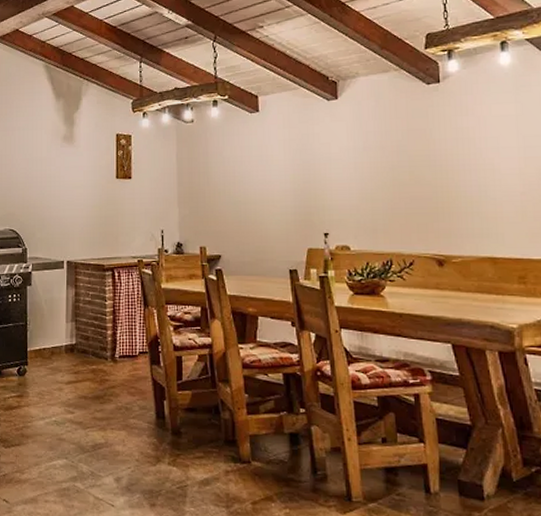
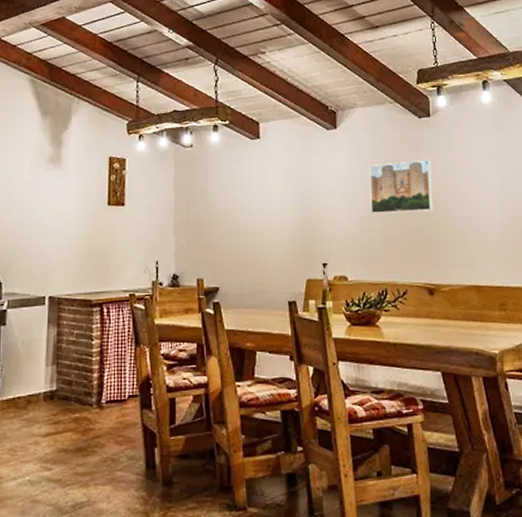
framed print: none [372,127,443,184] -> present [369,159,433,214]

